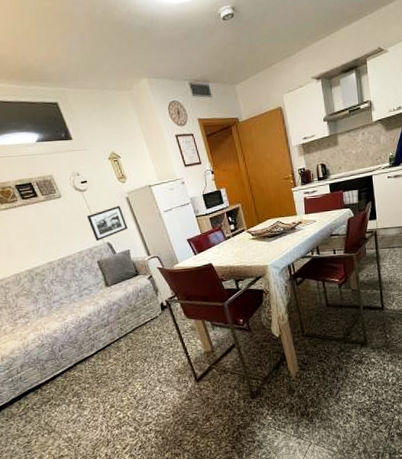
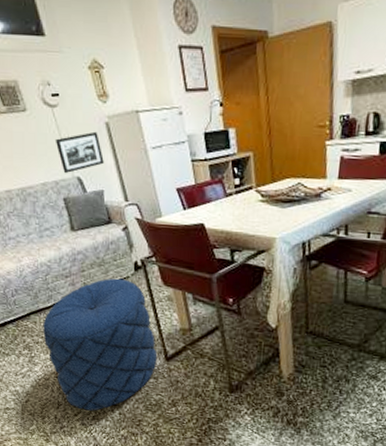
pouf: none [88,319,189,442] -> present [43,278,158,411]

